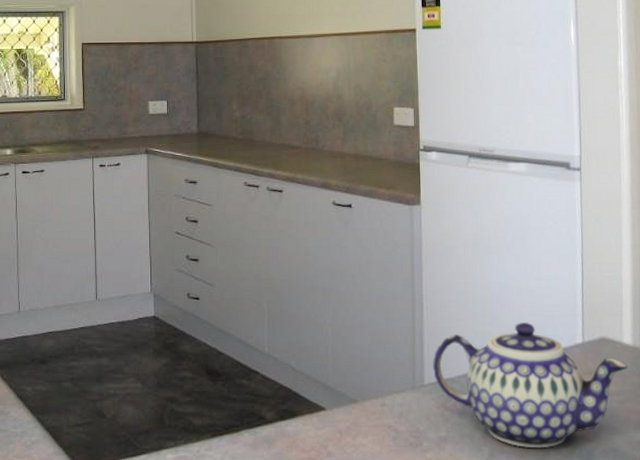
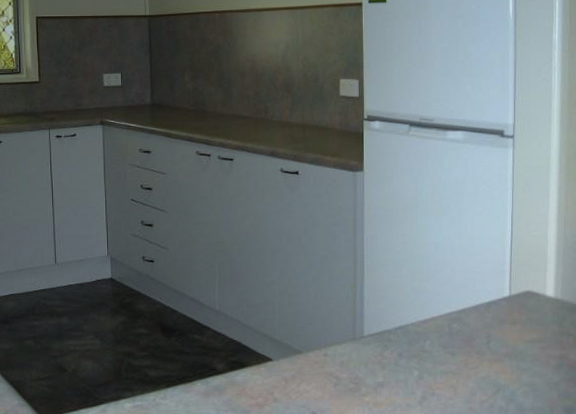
teapot: present [433,321,628,449] -> none [372,277,550,391]

